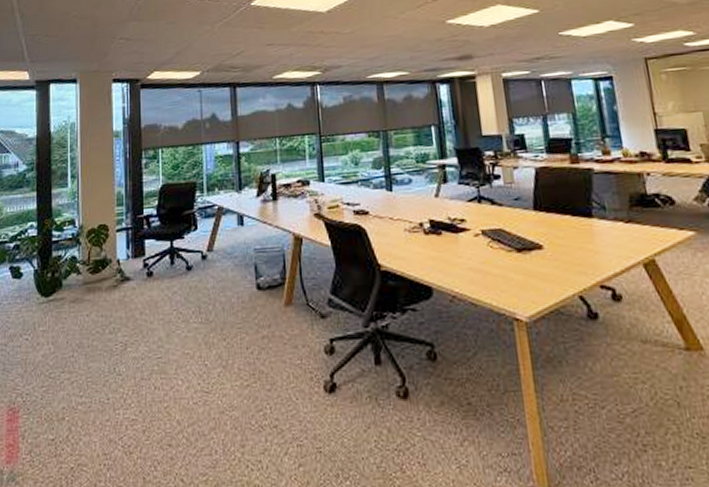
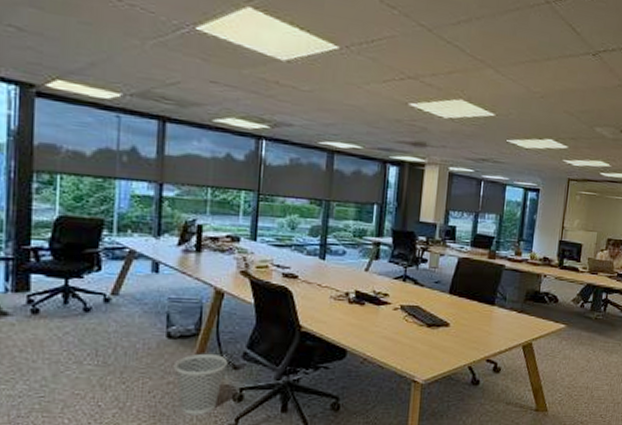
wastebasket: none [267,302,315,372] -> present [174,353,228,415]

